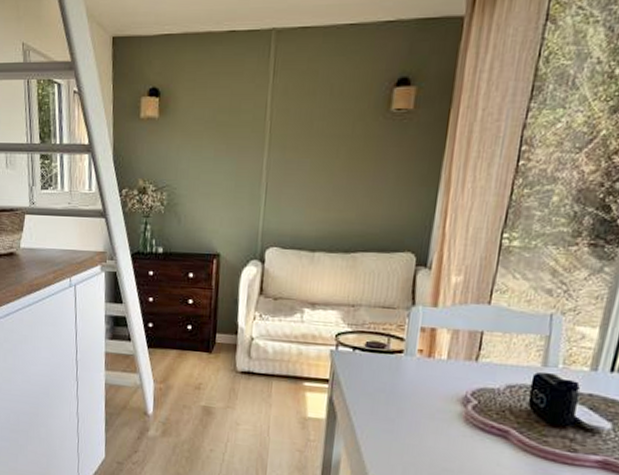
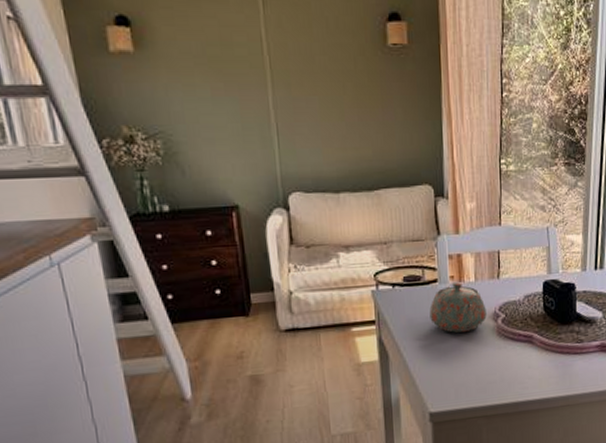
teapot: none [388,356,456,411] -> present [429,281,487,333]

